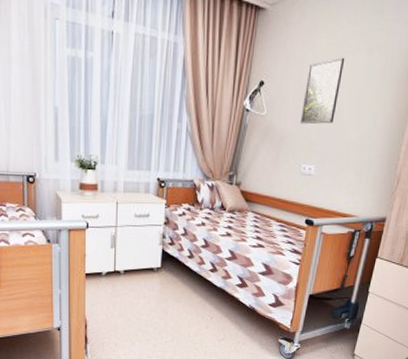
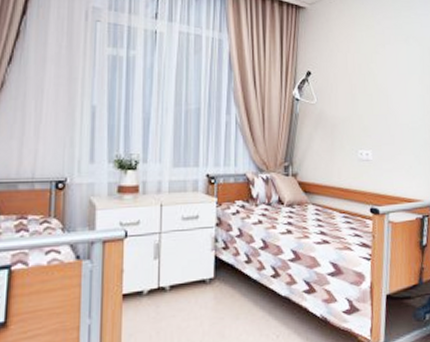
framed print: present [300,57,345,124] -> none [351,47,385,110]

